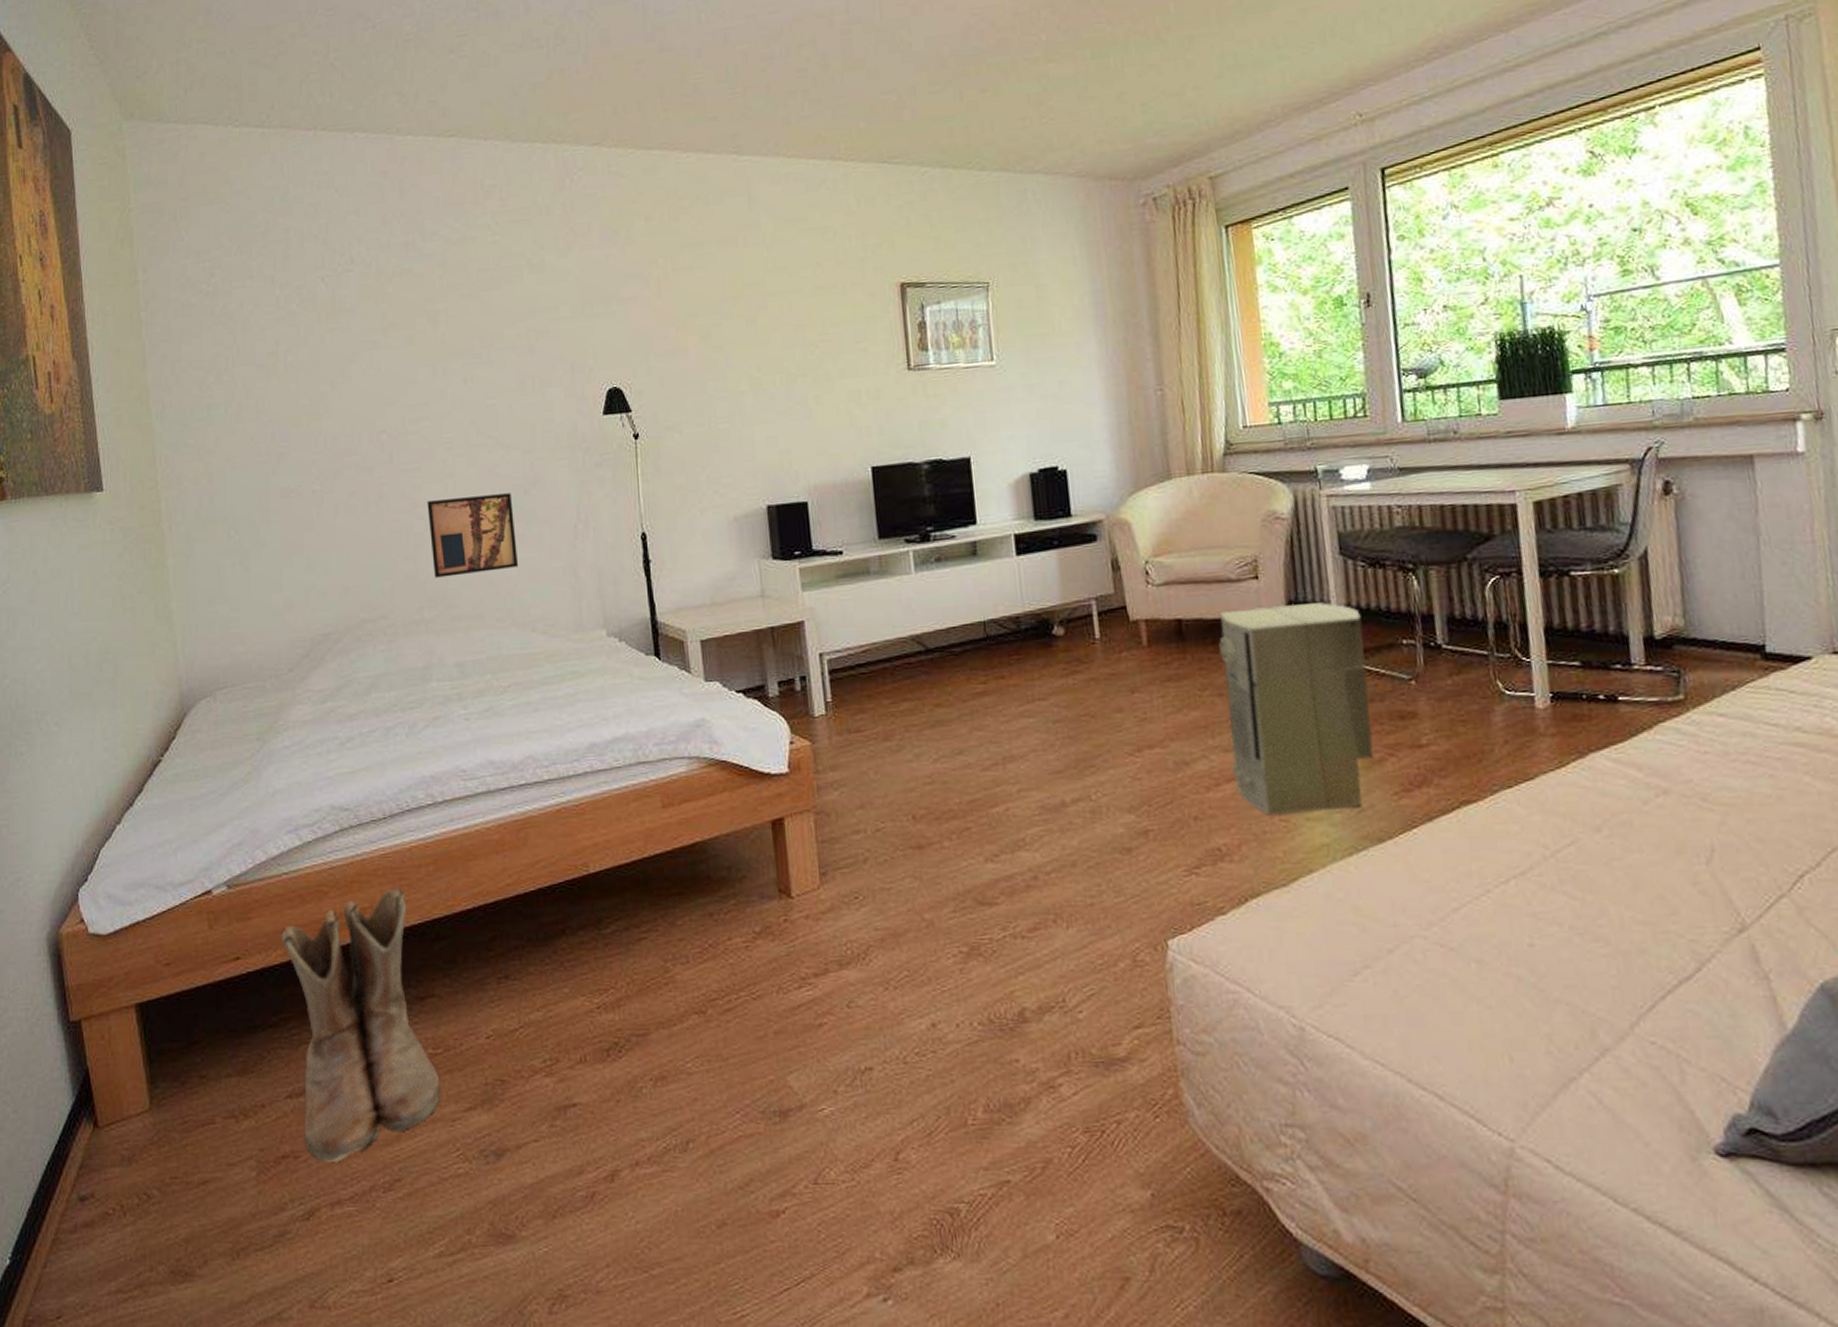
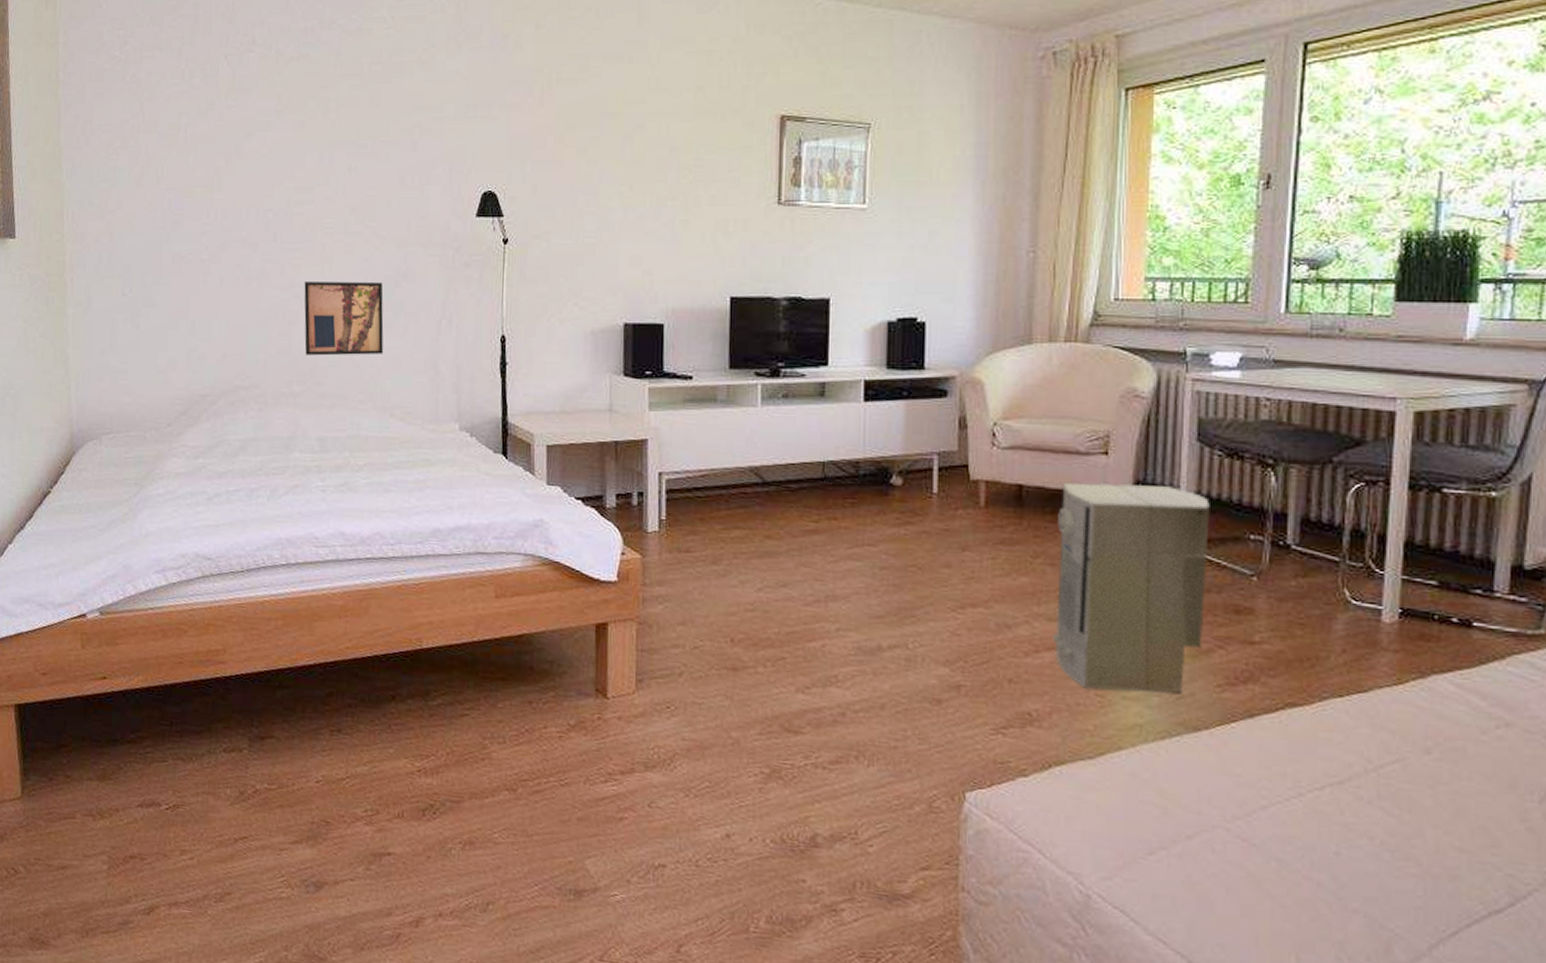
boots: present [278,887,441,1162] -> none [141,635,272,869]

